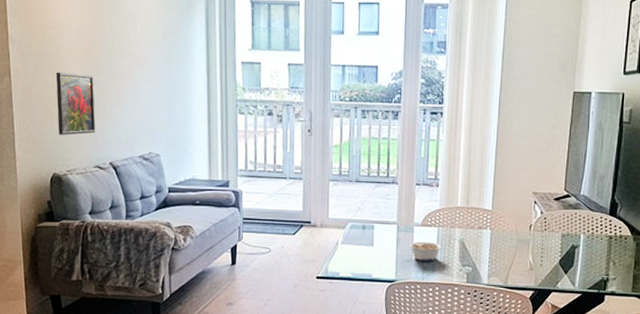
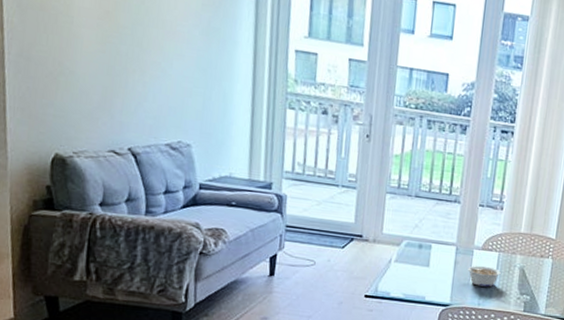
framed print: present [56,72,96,135] -> none [63,33,113,112]

